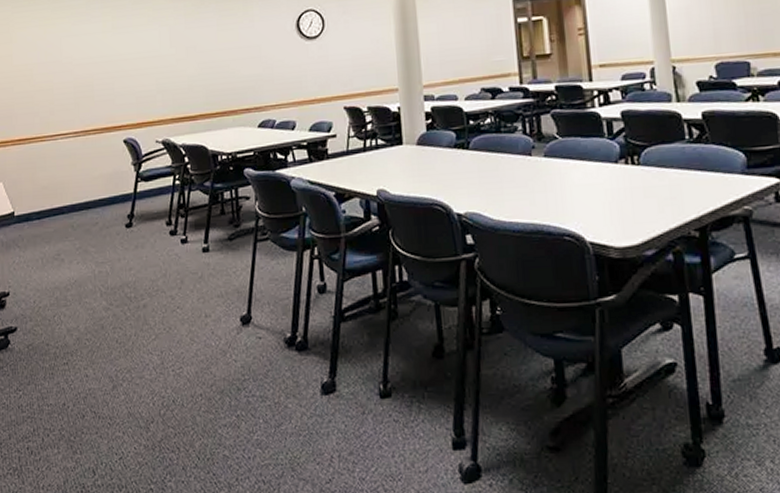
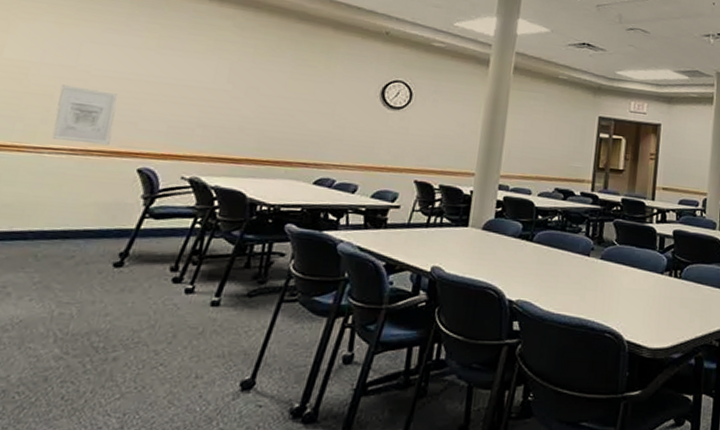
wall art: none [56,76,99,126] -> present [52,84,118,146]

